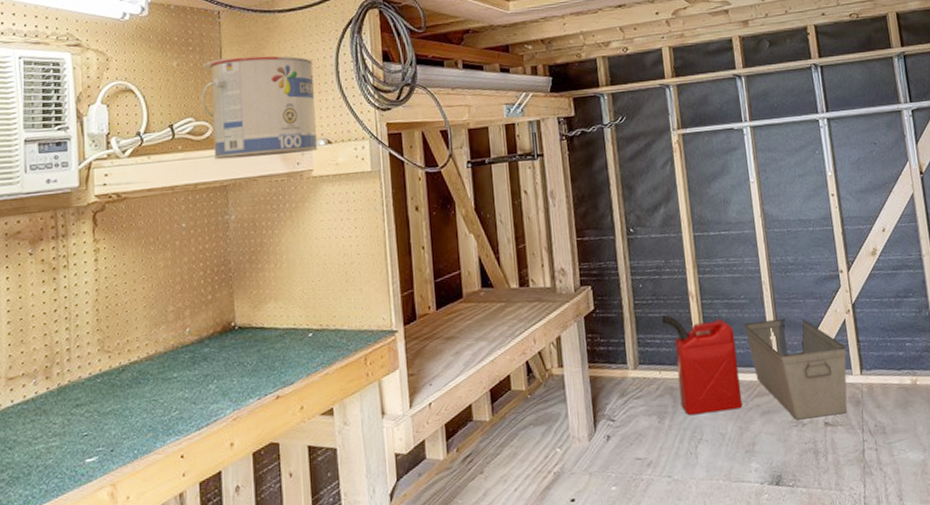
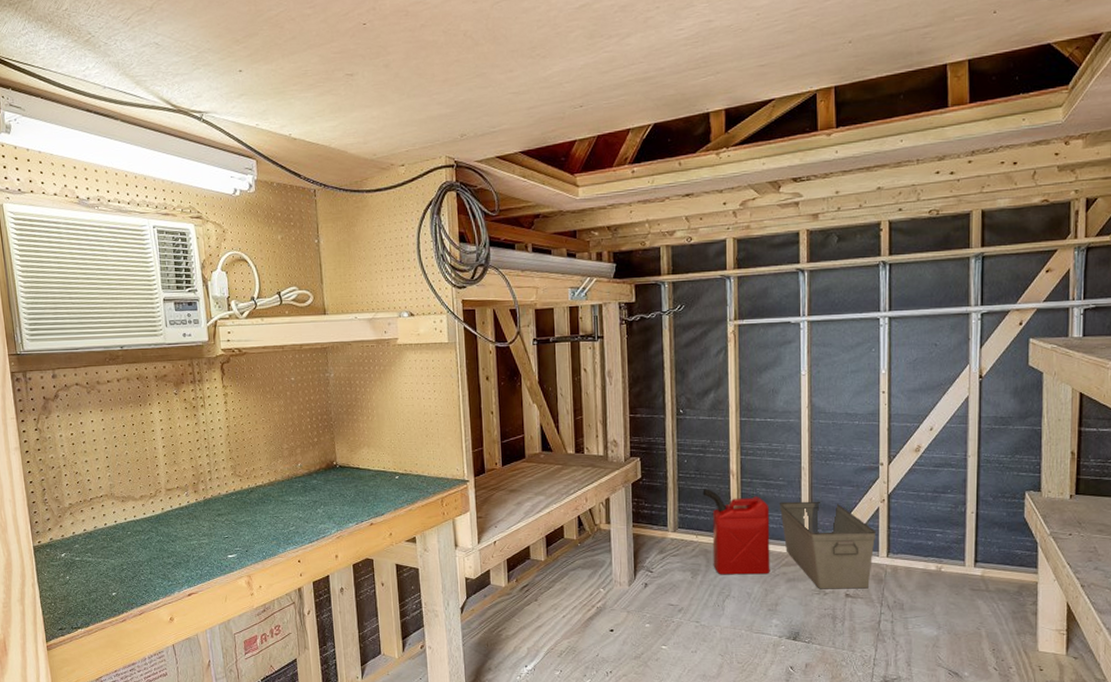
paint can: present [200,56,318,160] -> none [302,233,402,325]

